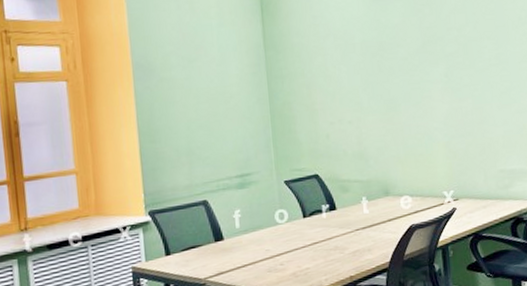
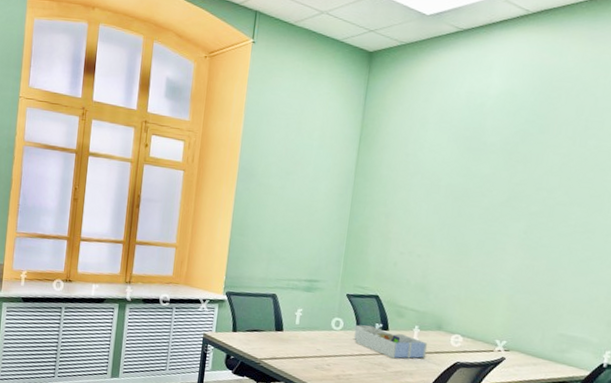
desk organizer: none [301,208,381,239] -> present [354,325,428,359]

